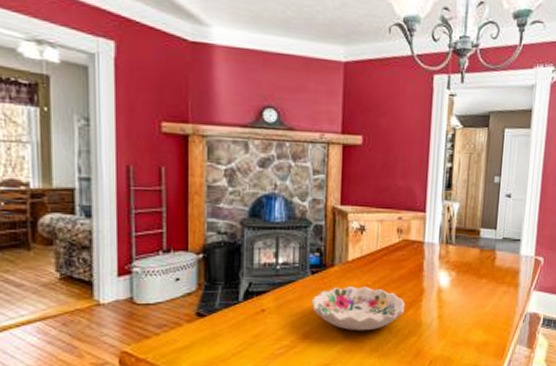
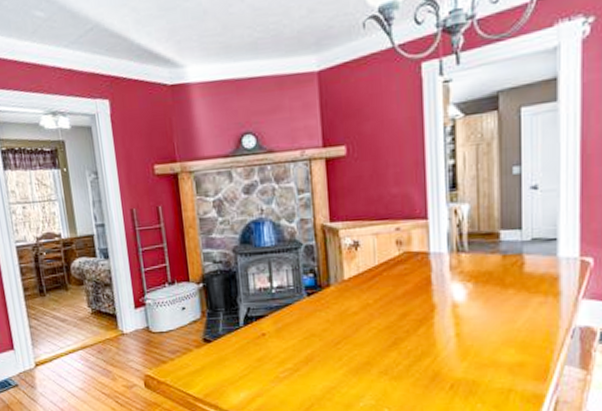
decorative bowl: present [311,286,406,331] -> none [310,305,415,353]

